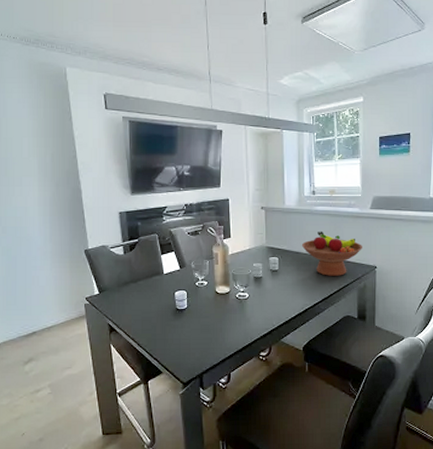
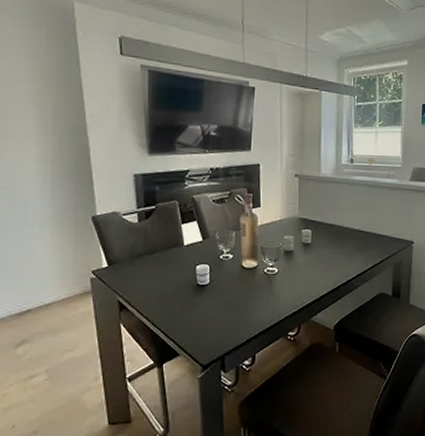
fruit bowl: present [301,231,362,276] -> none [336,202,400,251]

